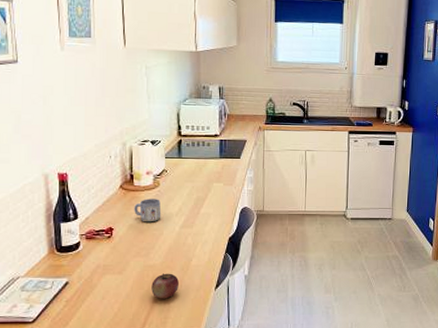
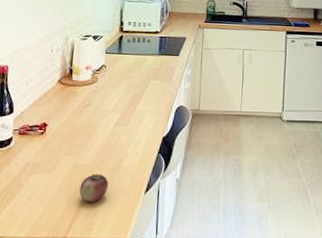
mug: present [134,199,161,222] -> none [70,94,97,119]

